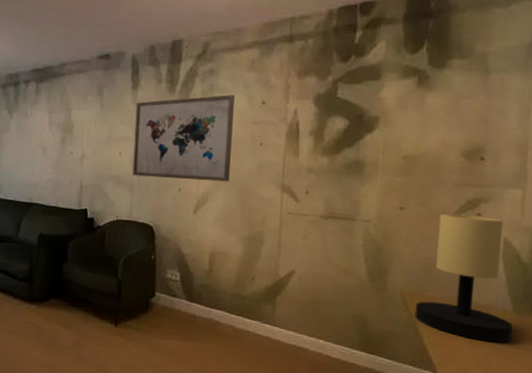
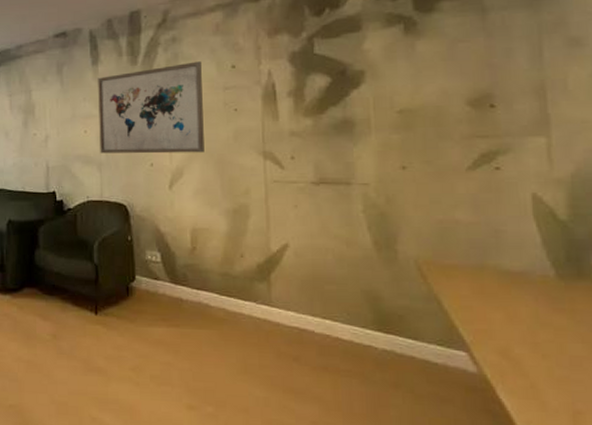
table lamp: present [415,213,513,343] -> none [435,170,559,315]

